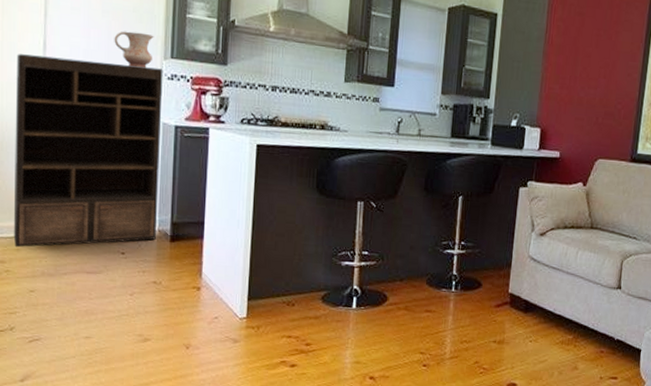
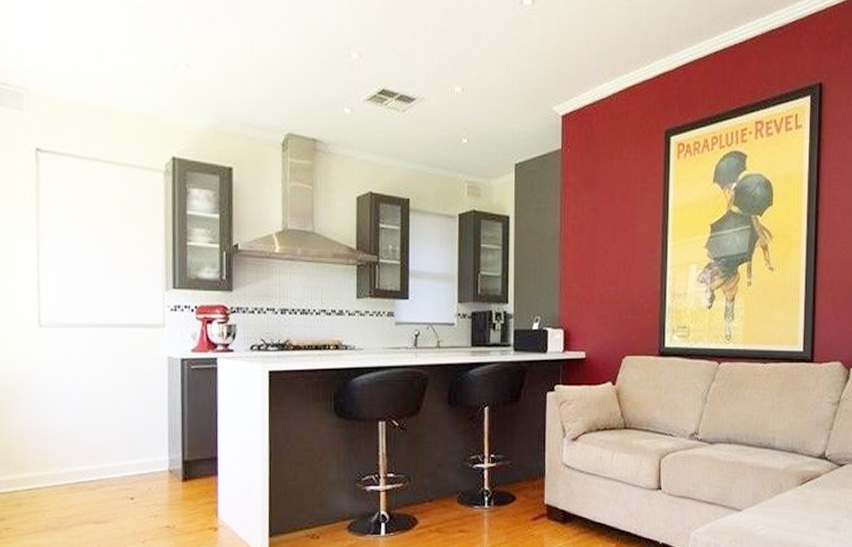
bookshelf: present [13,54,163,248] -> none [9,297,168,503]
ceramic jug: present [114,31,154,68] -> none [112,264,154,301]

